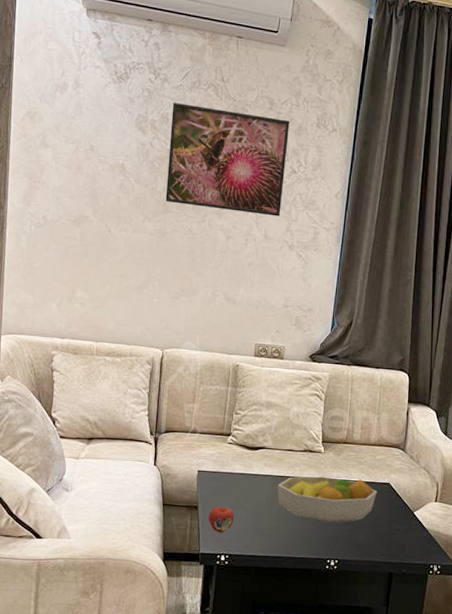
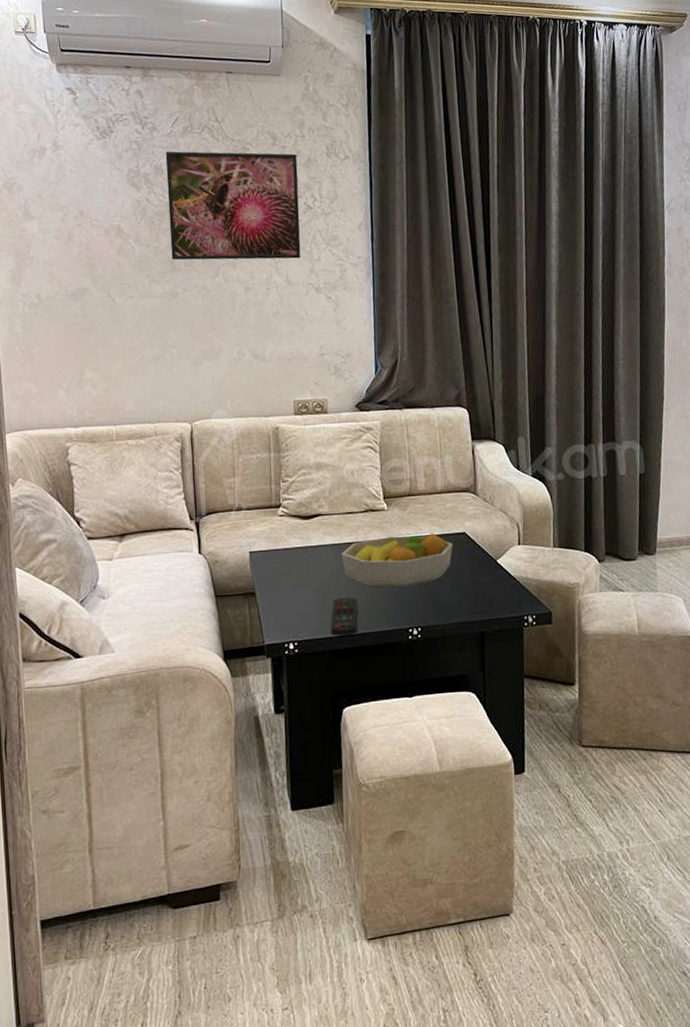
apple: present [208,506,235,533] -> none [269,588,298,619]
remote control: none [258,523,286,557] -> present [330,597,358,636]

